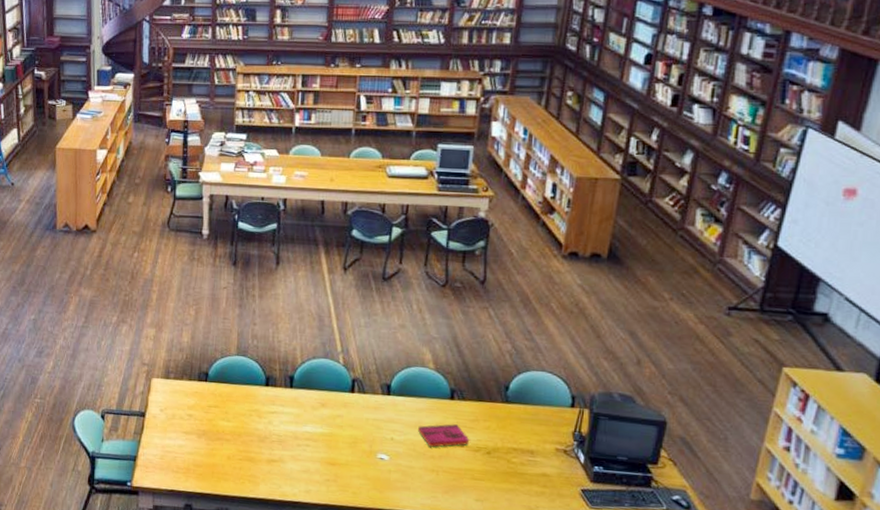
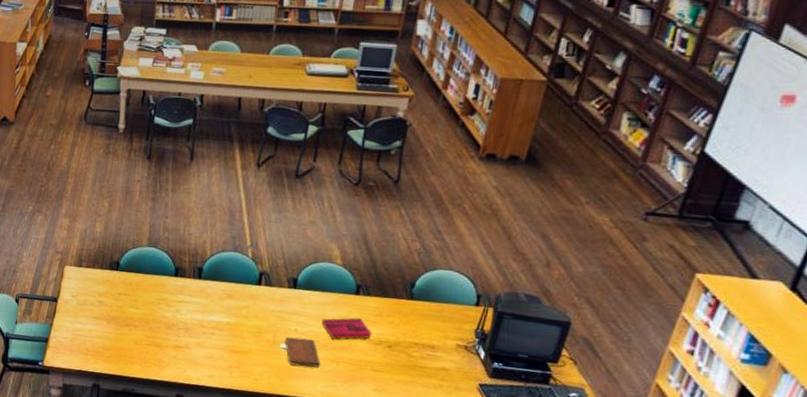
notebook: none [382,446,419,478] -> present [285,336,321,368]

